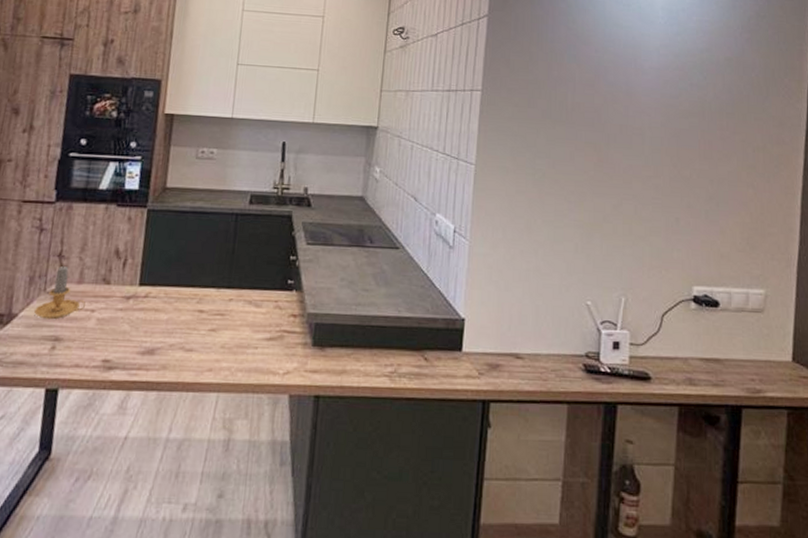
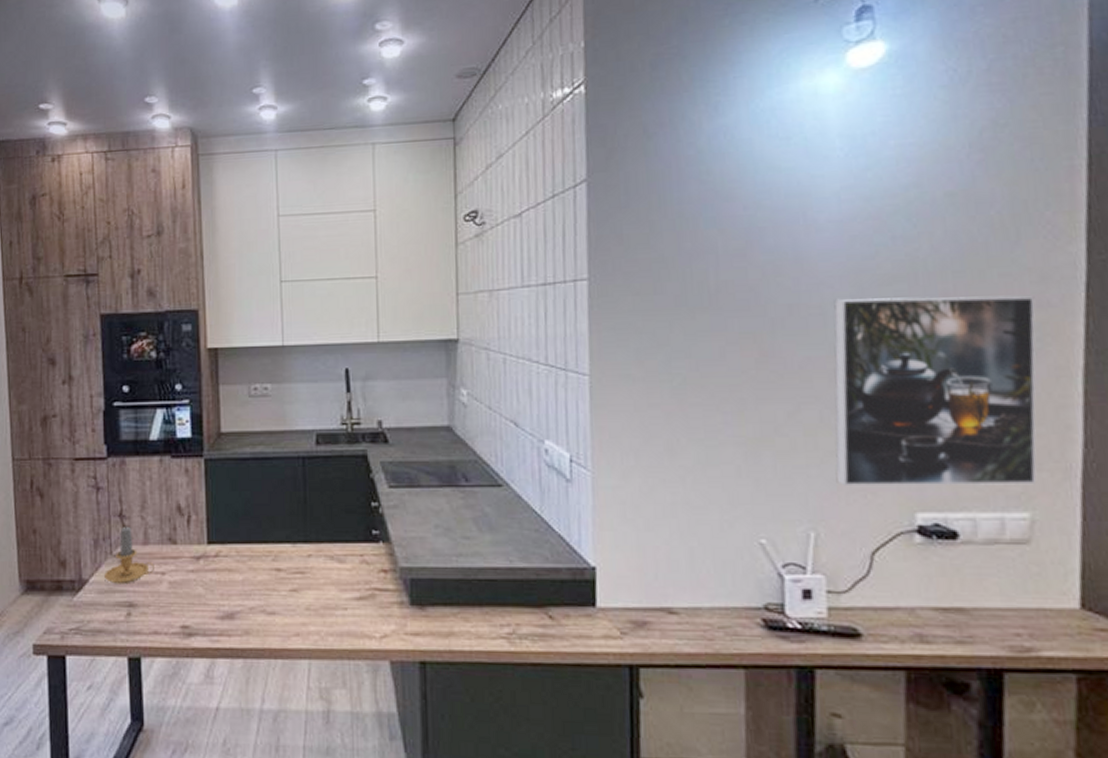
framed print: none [642,125,776,270] -> present [834,296,1037,487]

